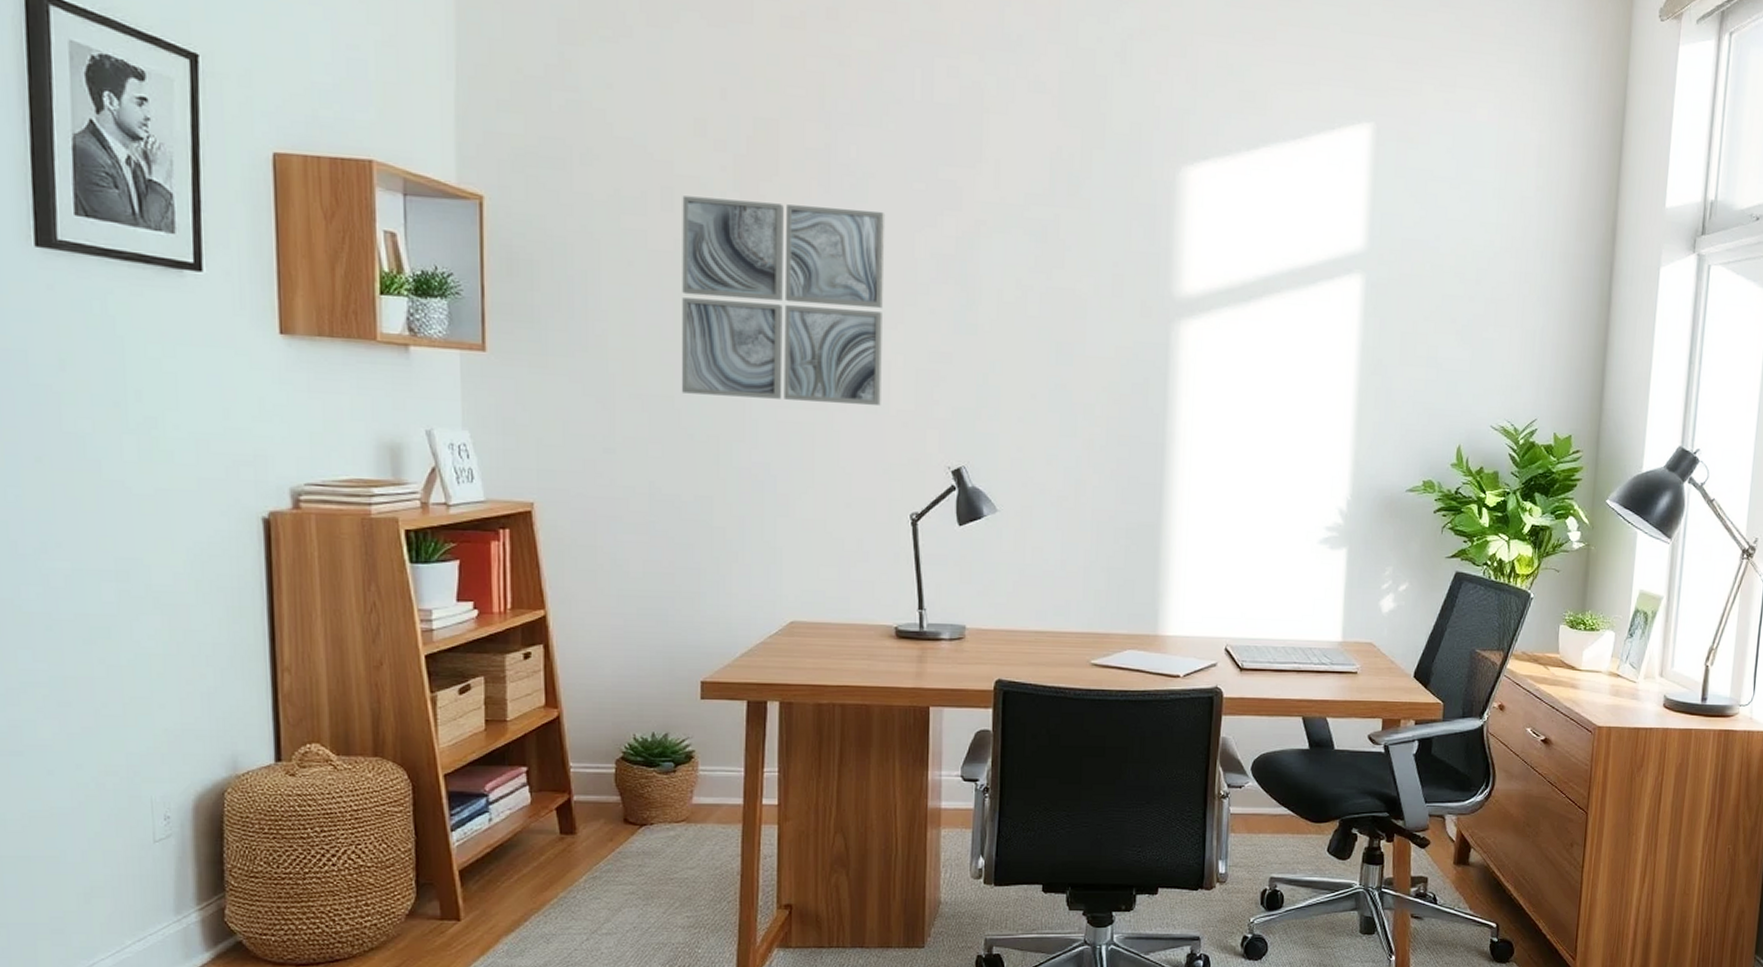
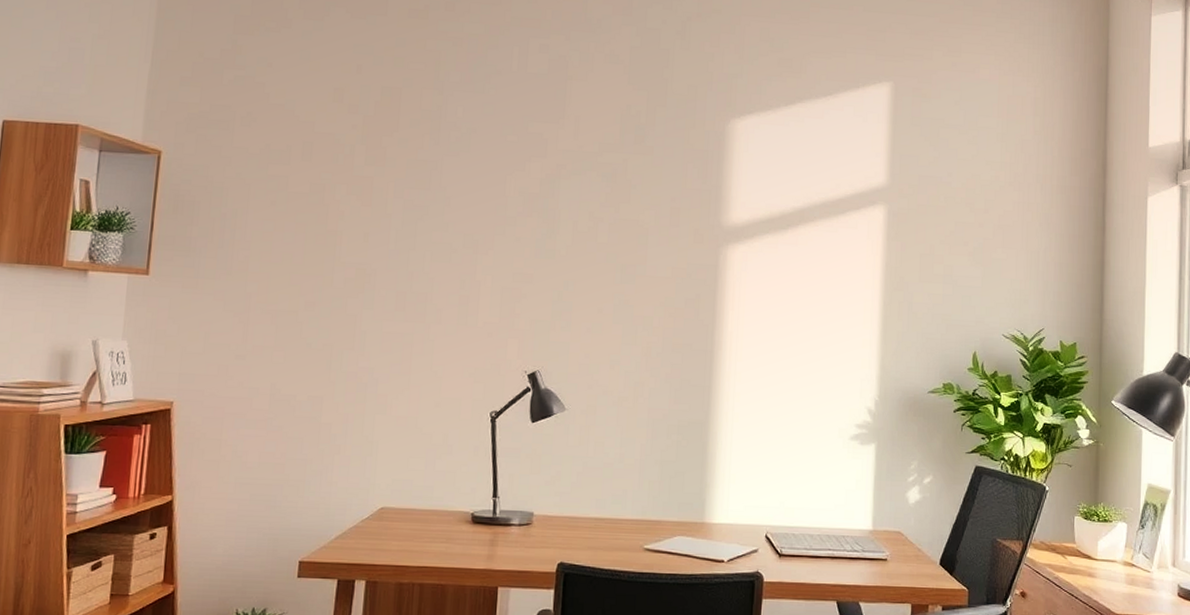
wall art: present [681,196,886,405] -> none [304,149,483,318]

